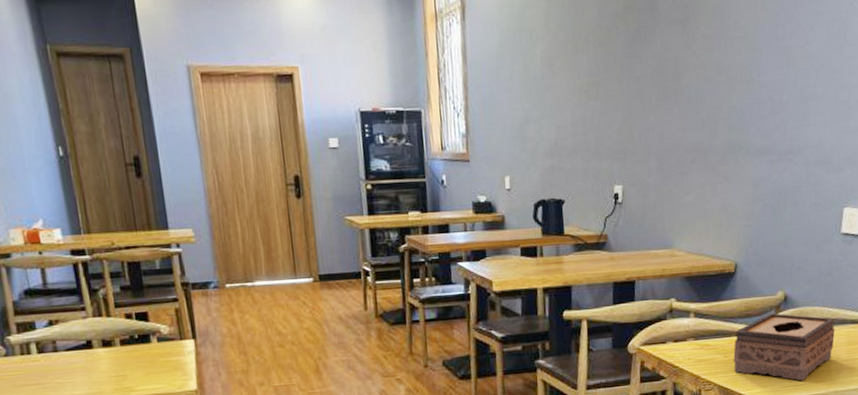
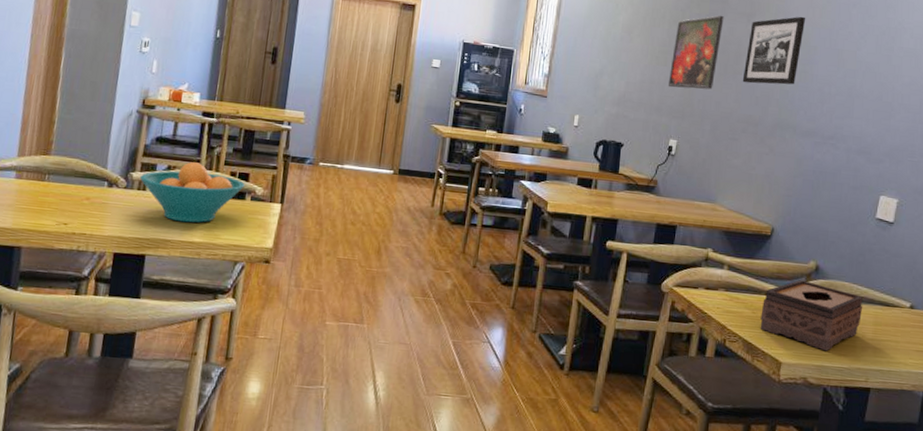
fruit bowl: none [18,311,146,382] -> present [139,162,245,223]
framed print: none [603,27,656,125] -> present [667,15,724,90]
picture frame: none [685,13,748,105] -> present [742,16,806,85]

